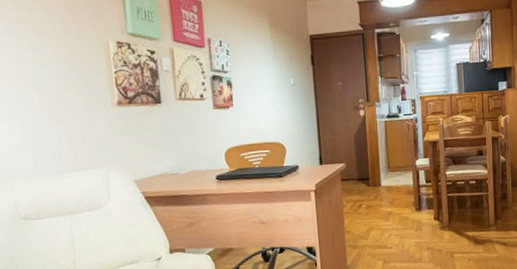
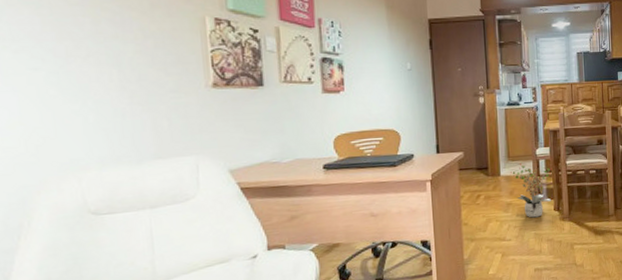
potted plant: none [390,174,432,227] -> present [510,163,552,218]

